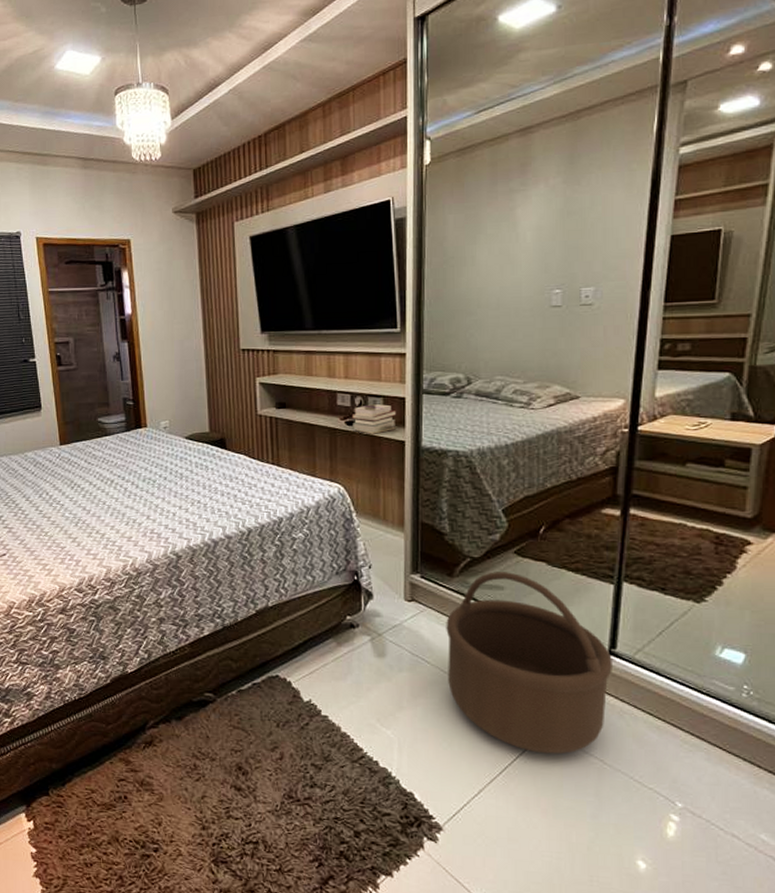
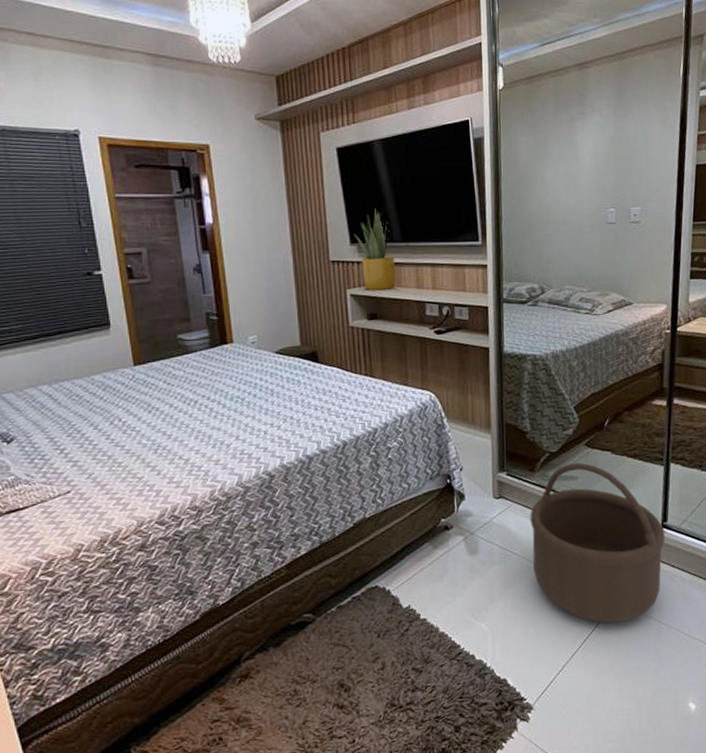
planter: none [265,295,306,380] -> present [354,208,396,291]
books: present [351,403,397,434] -> none [439,312,481,342]

